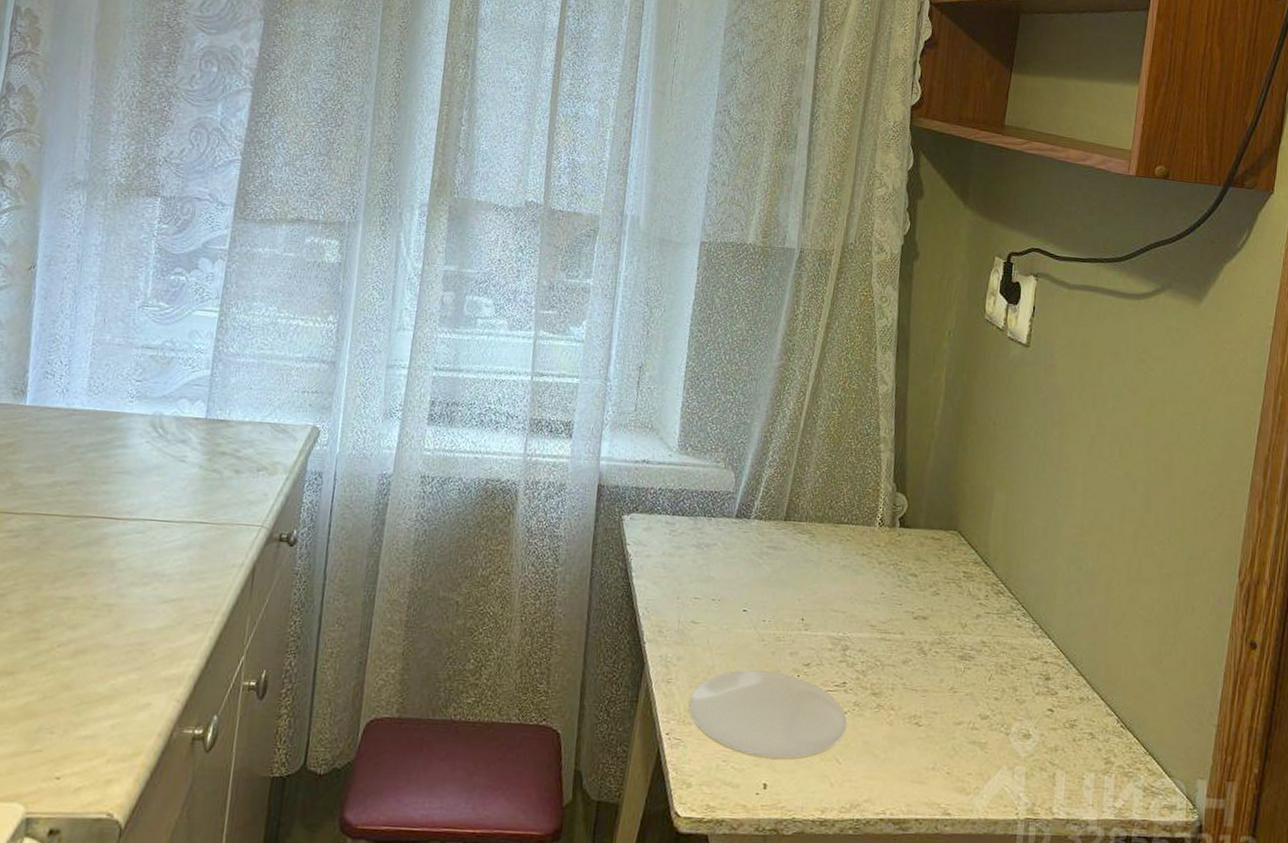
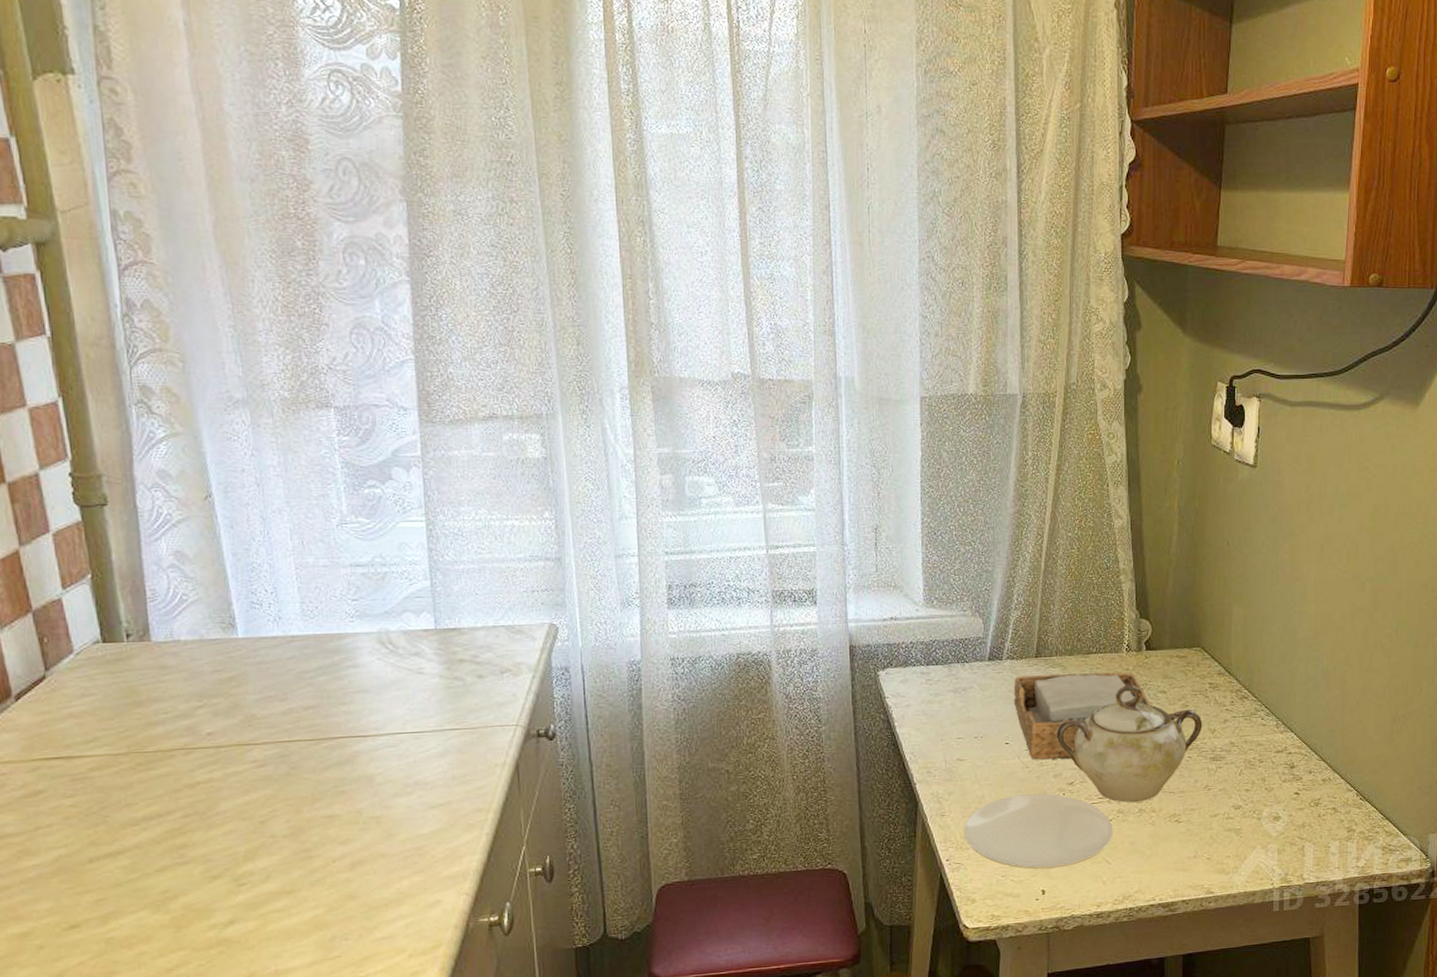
napkin holder: none [756,538,901,636] -> present [1013,672,1152,760]
sugar bowl: none [797,561,954,696] -> present [1057,684,1203,802]

